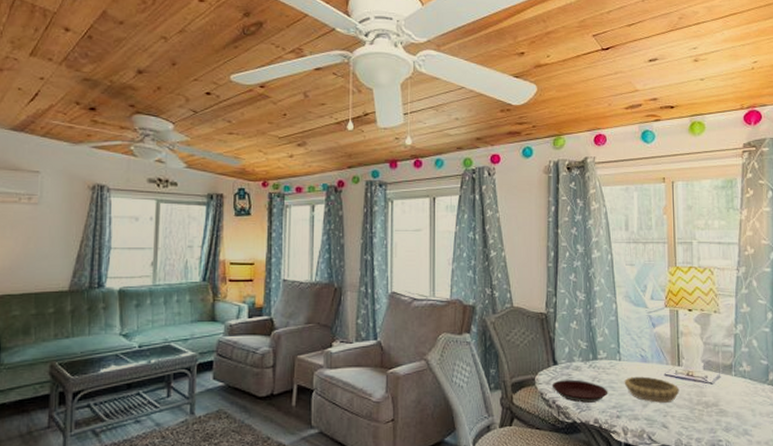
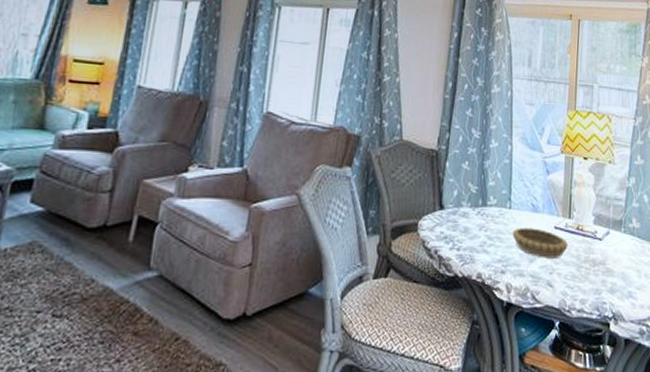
plate: present [551,379,608,403] -> none [435,227,495,254]

